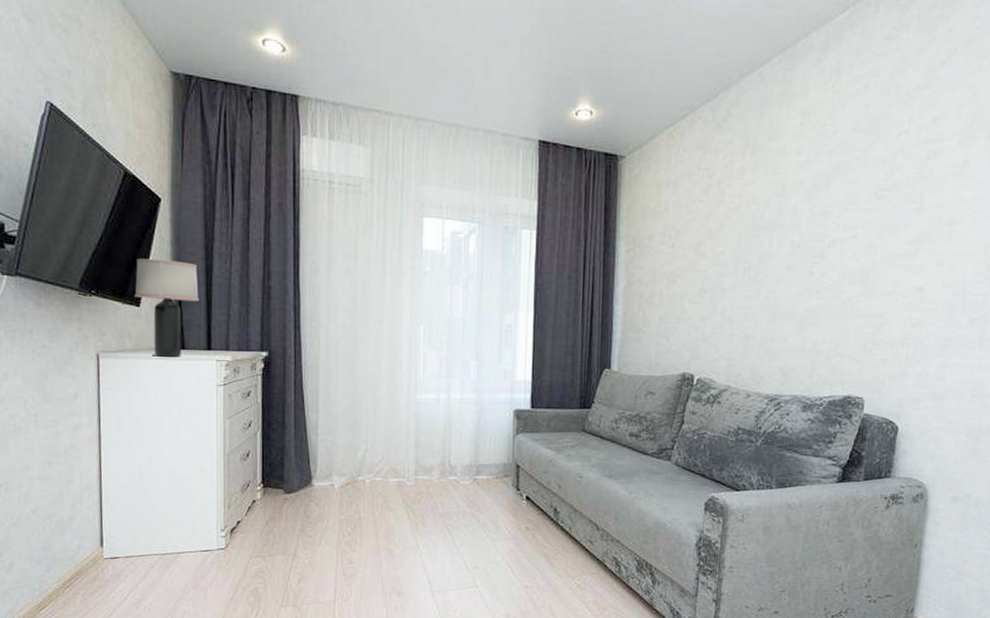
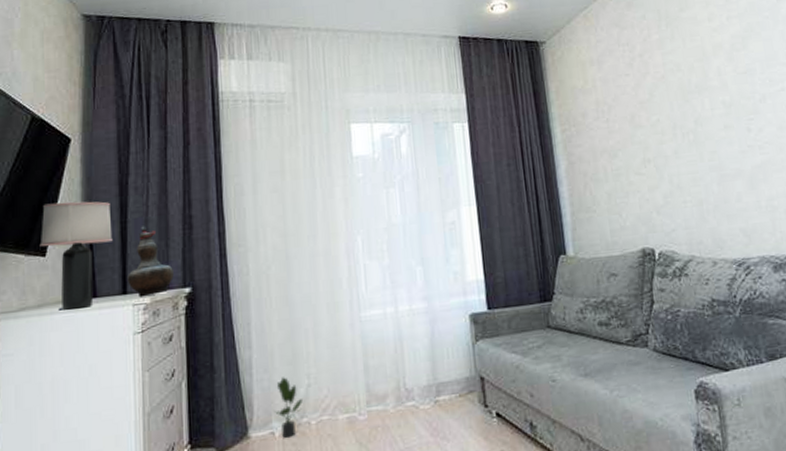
decorative vase: none [212,290,253,355] -> present [127,226,174,298]
potted plant: none [335,440,361,490] -> present [275,377,304,438]

